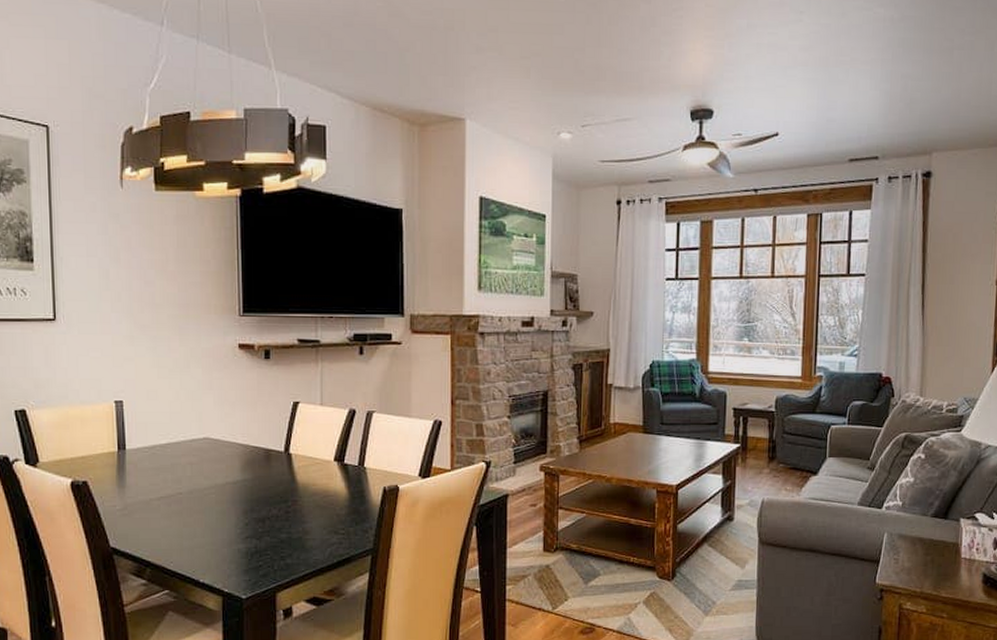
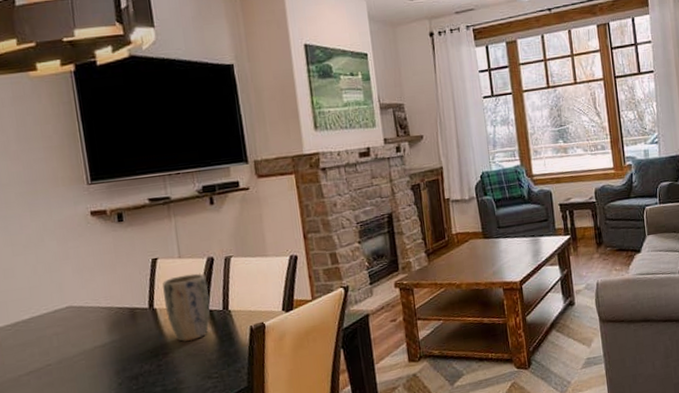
plant pot: none [300,423,346,492] -> present [162,273,211,342]

